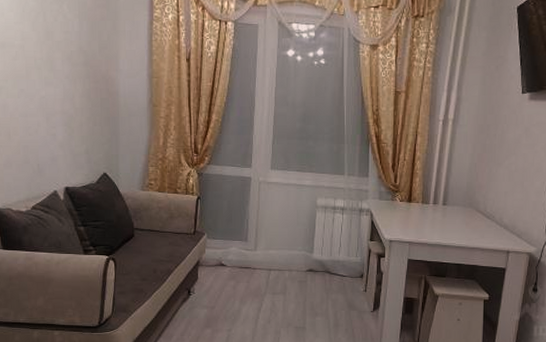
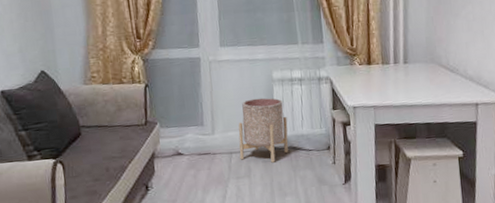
planter: none [278,222,326,283] -> present [238,97,289,163]

